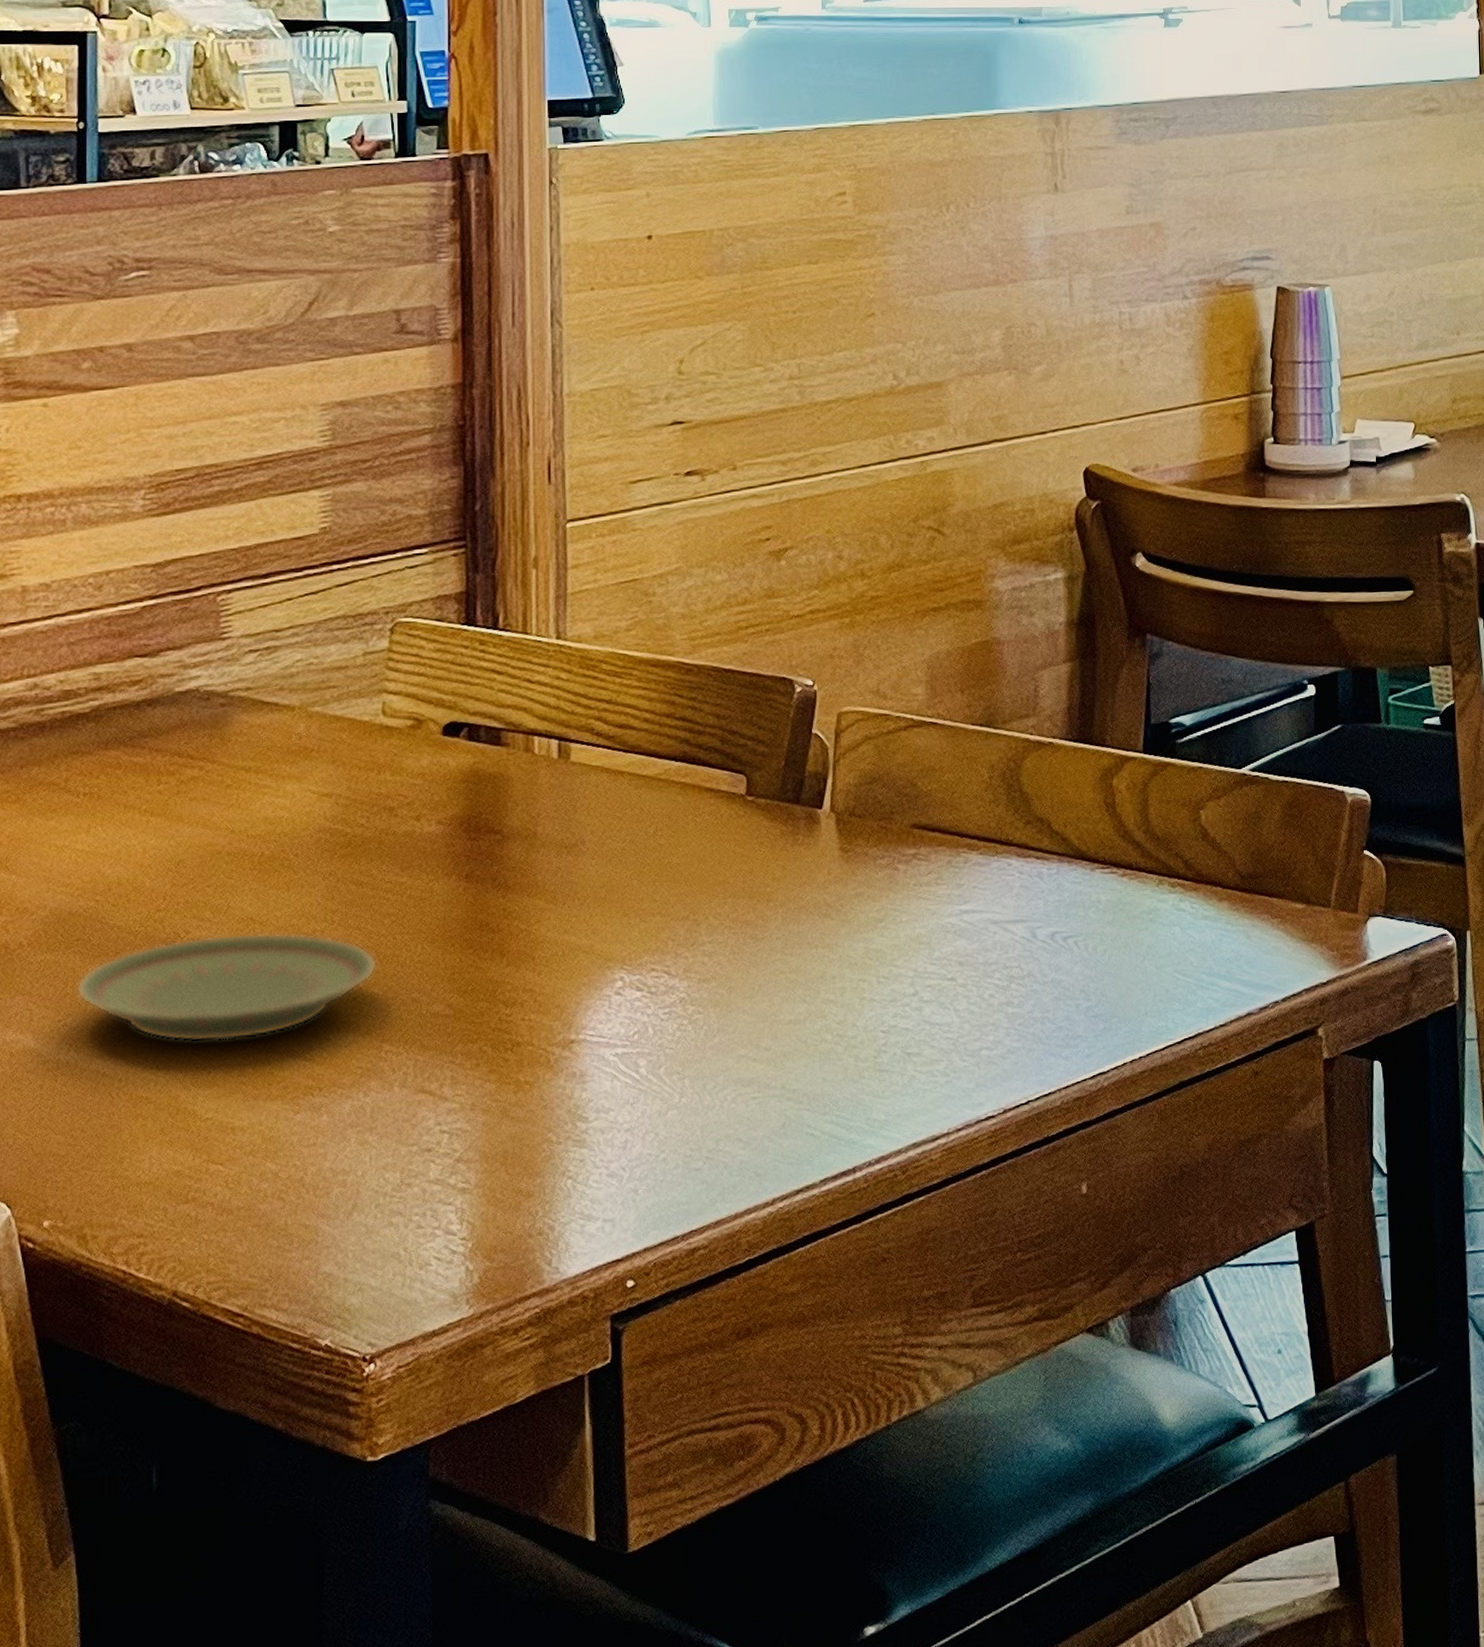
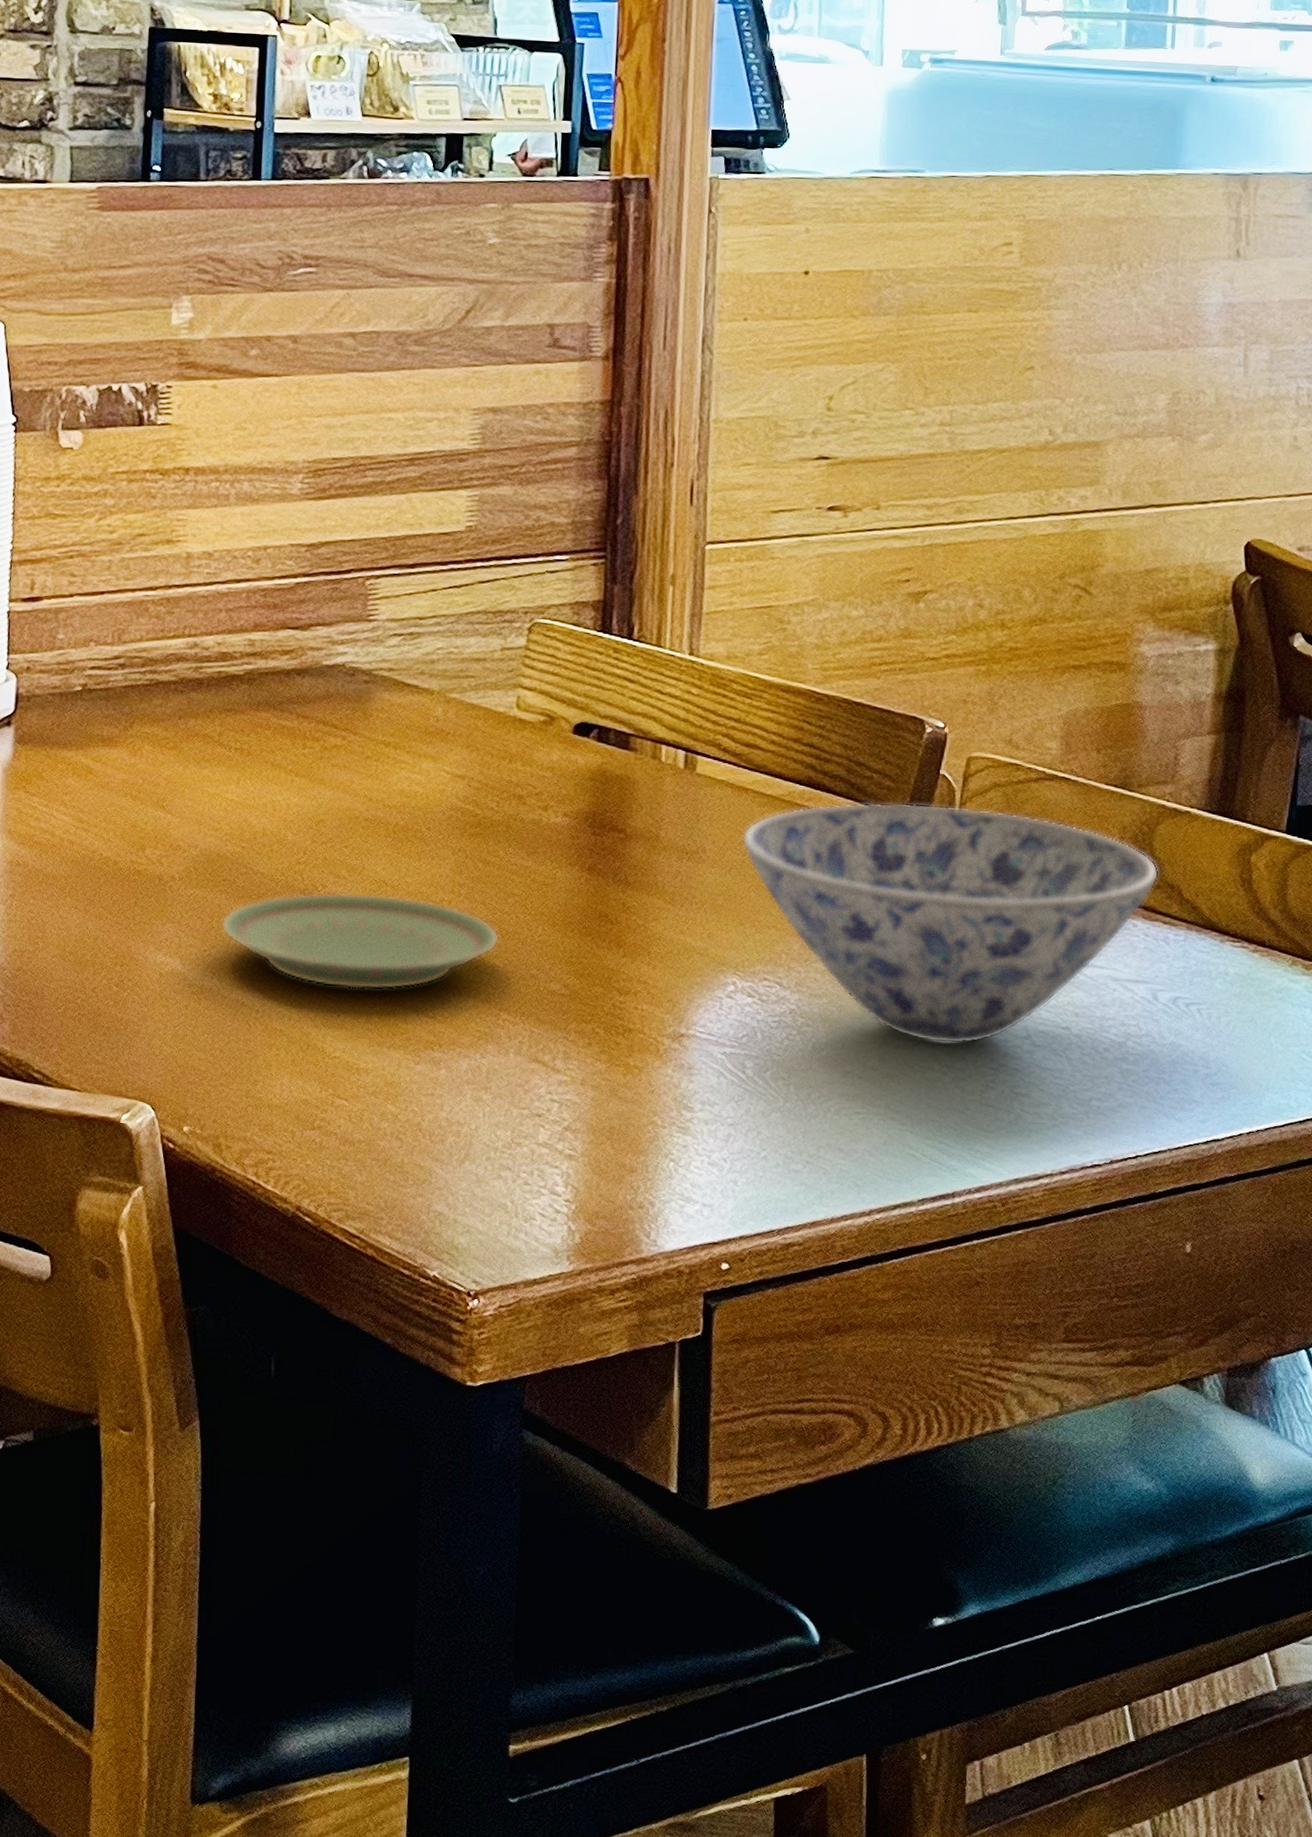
bowl: none [621,764,1028,1013] -> present [742,802,1159,1045]

